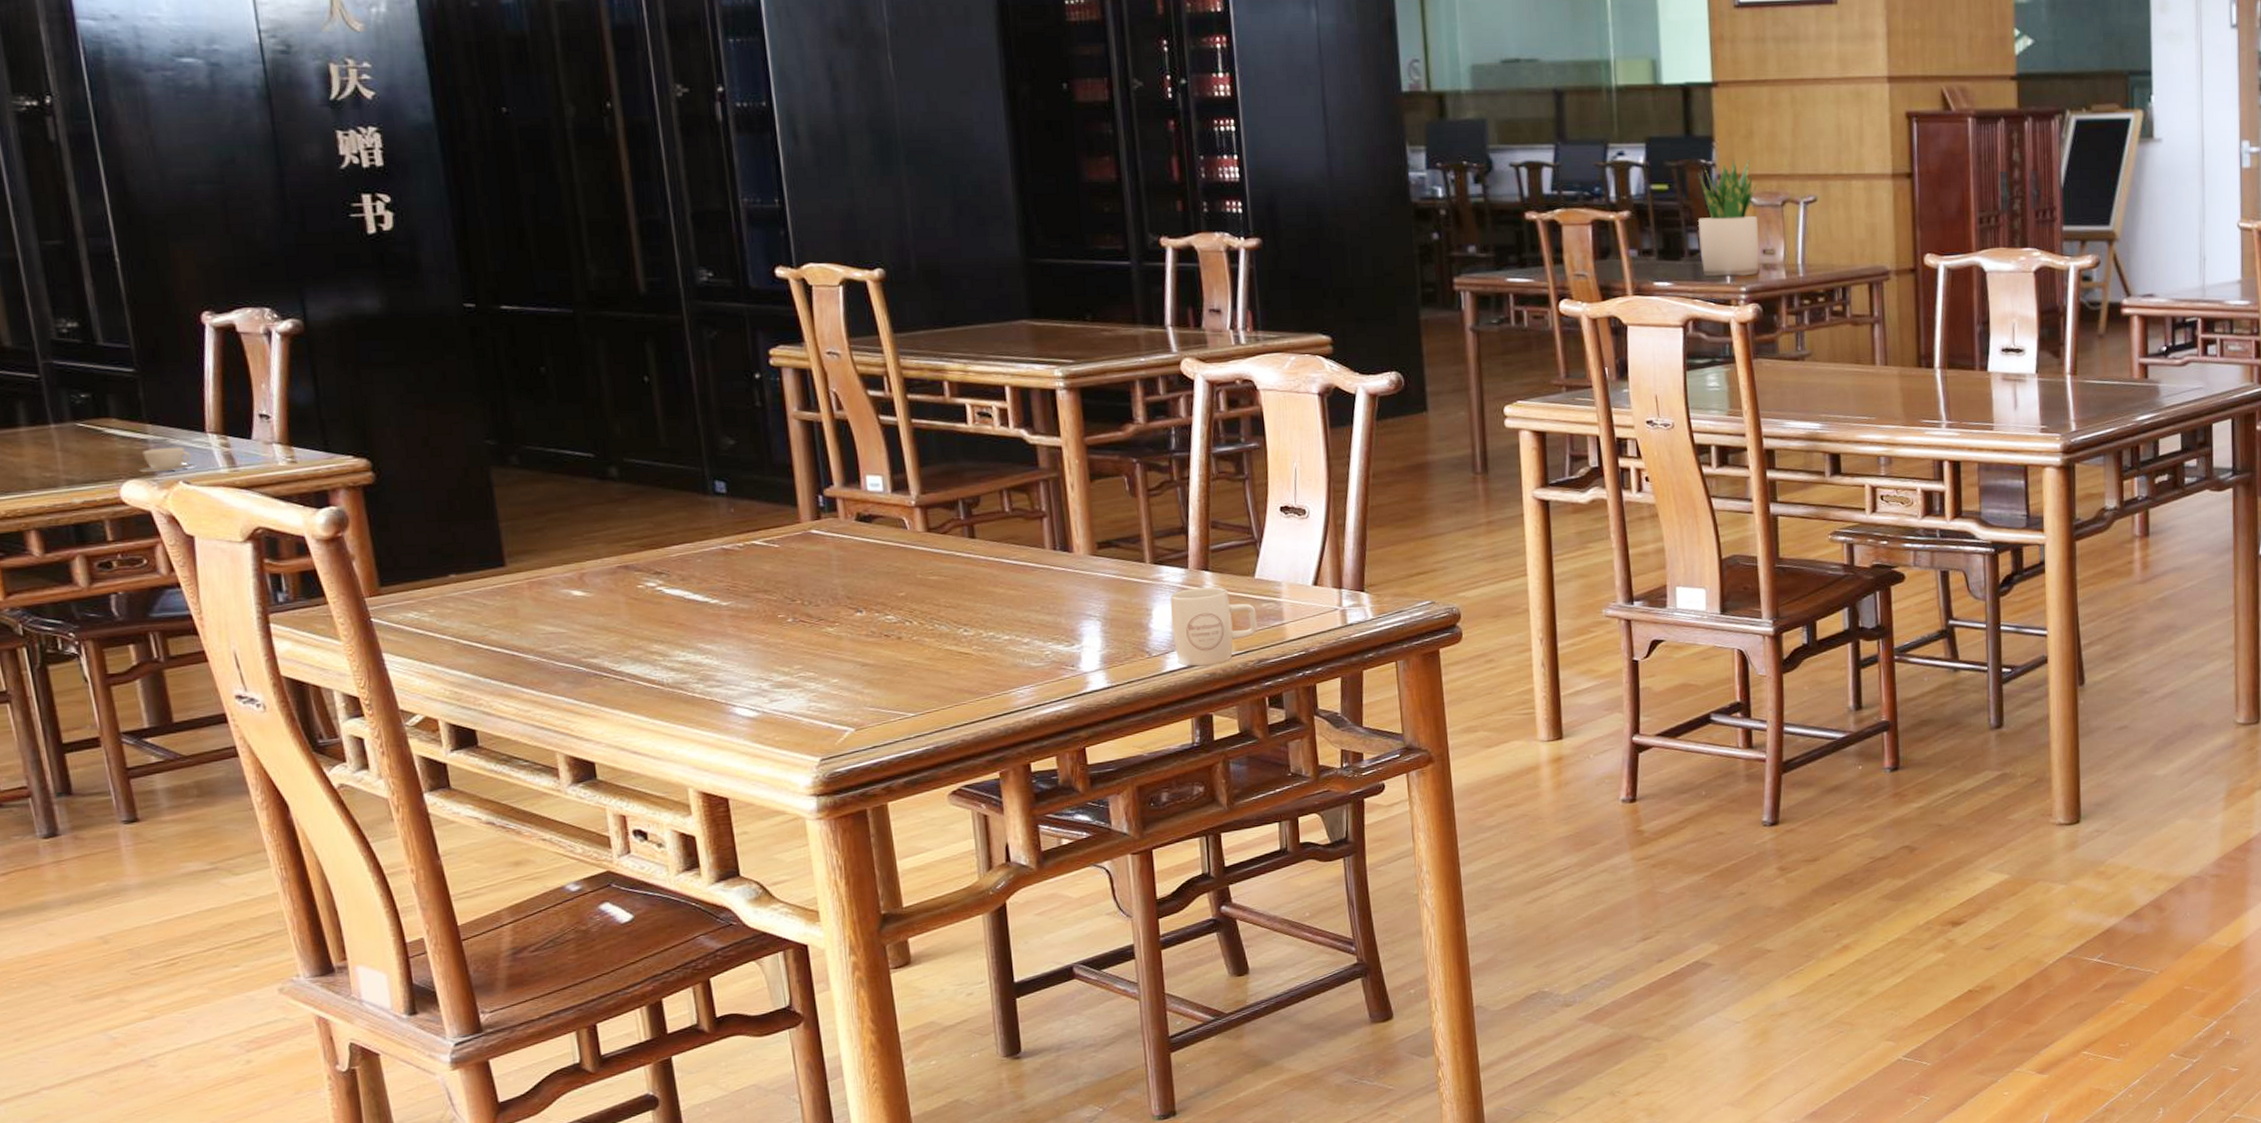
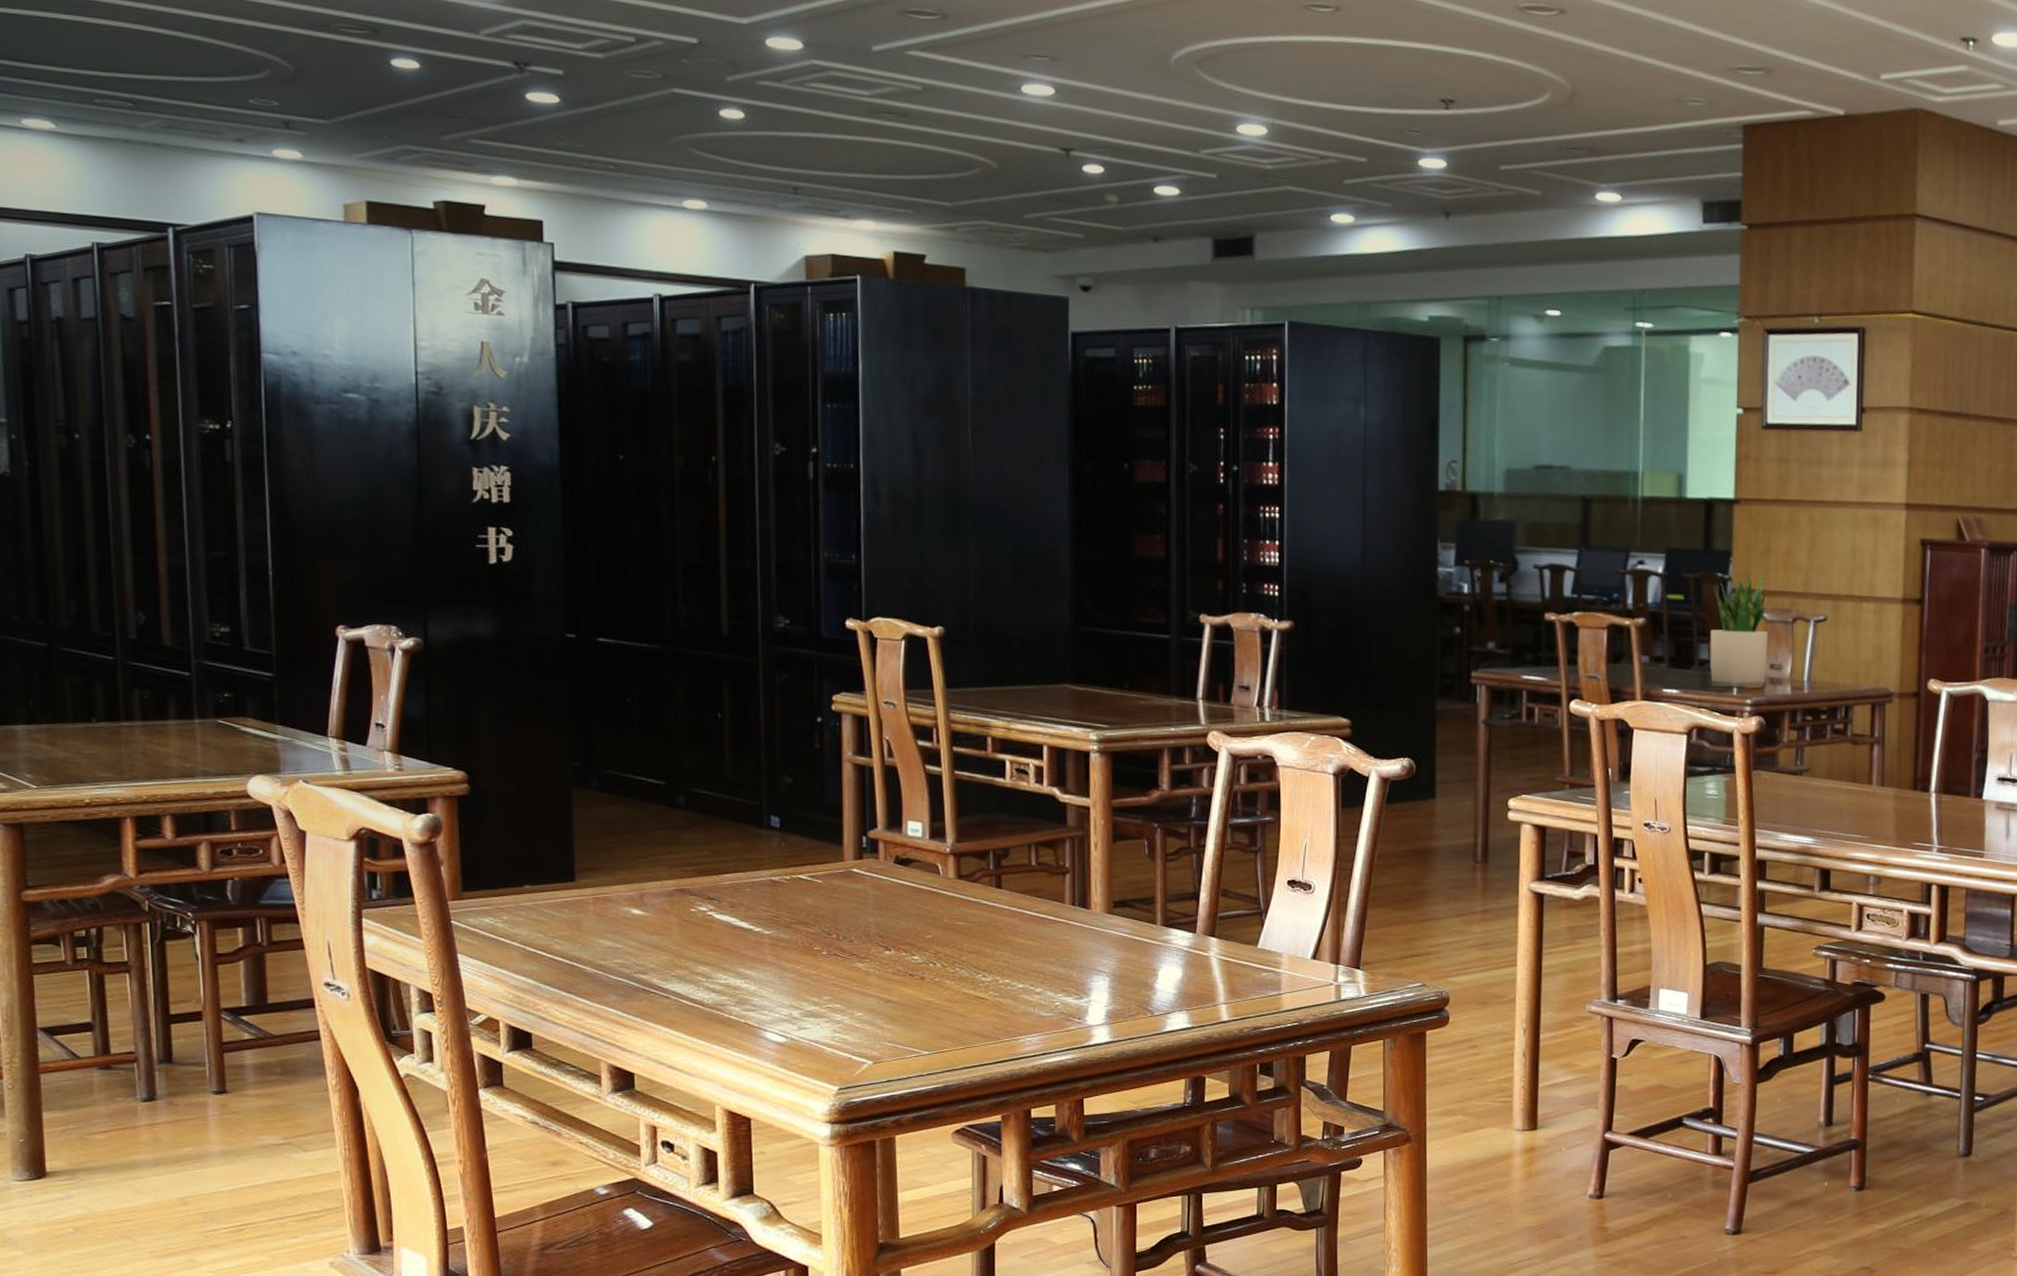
teacup: present [138,447,195,472] -> none [265,747,315,770]
mug: present [1170,587,1258,667] -> none [1175,953,1256,1029]

